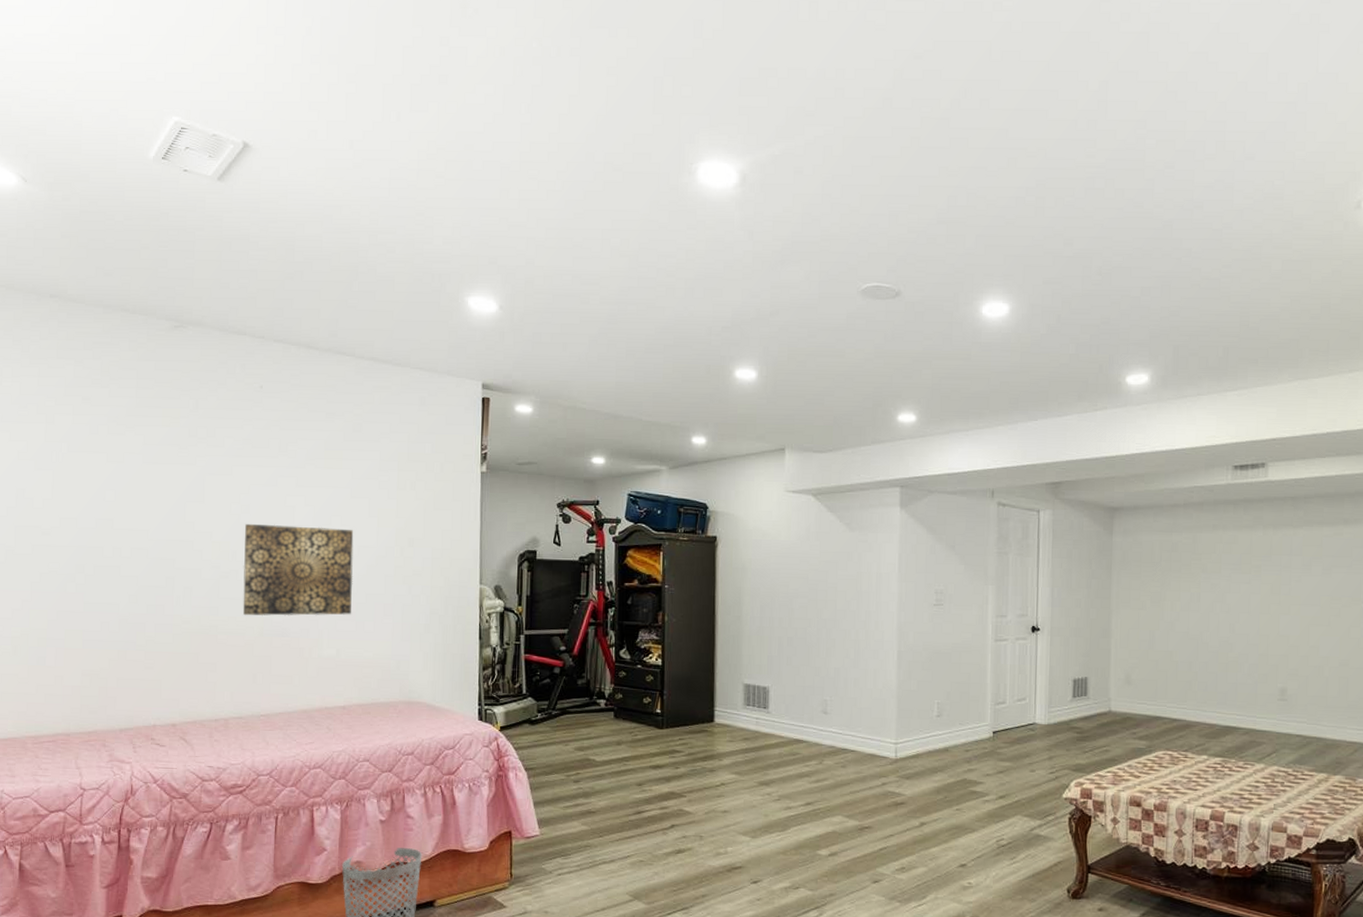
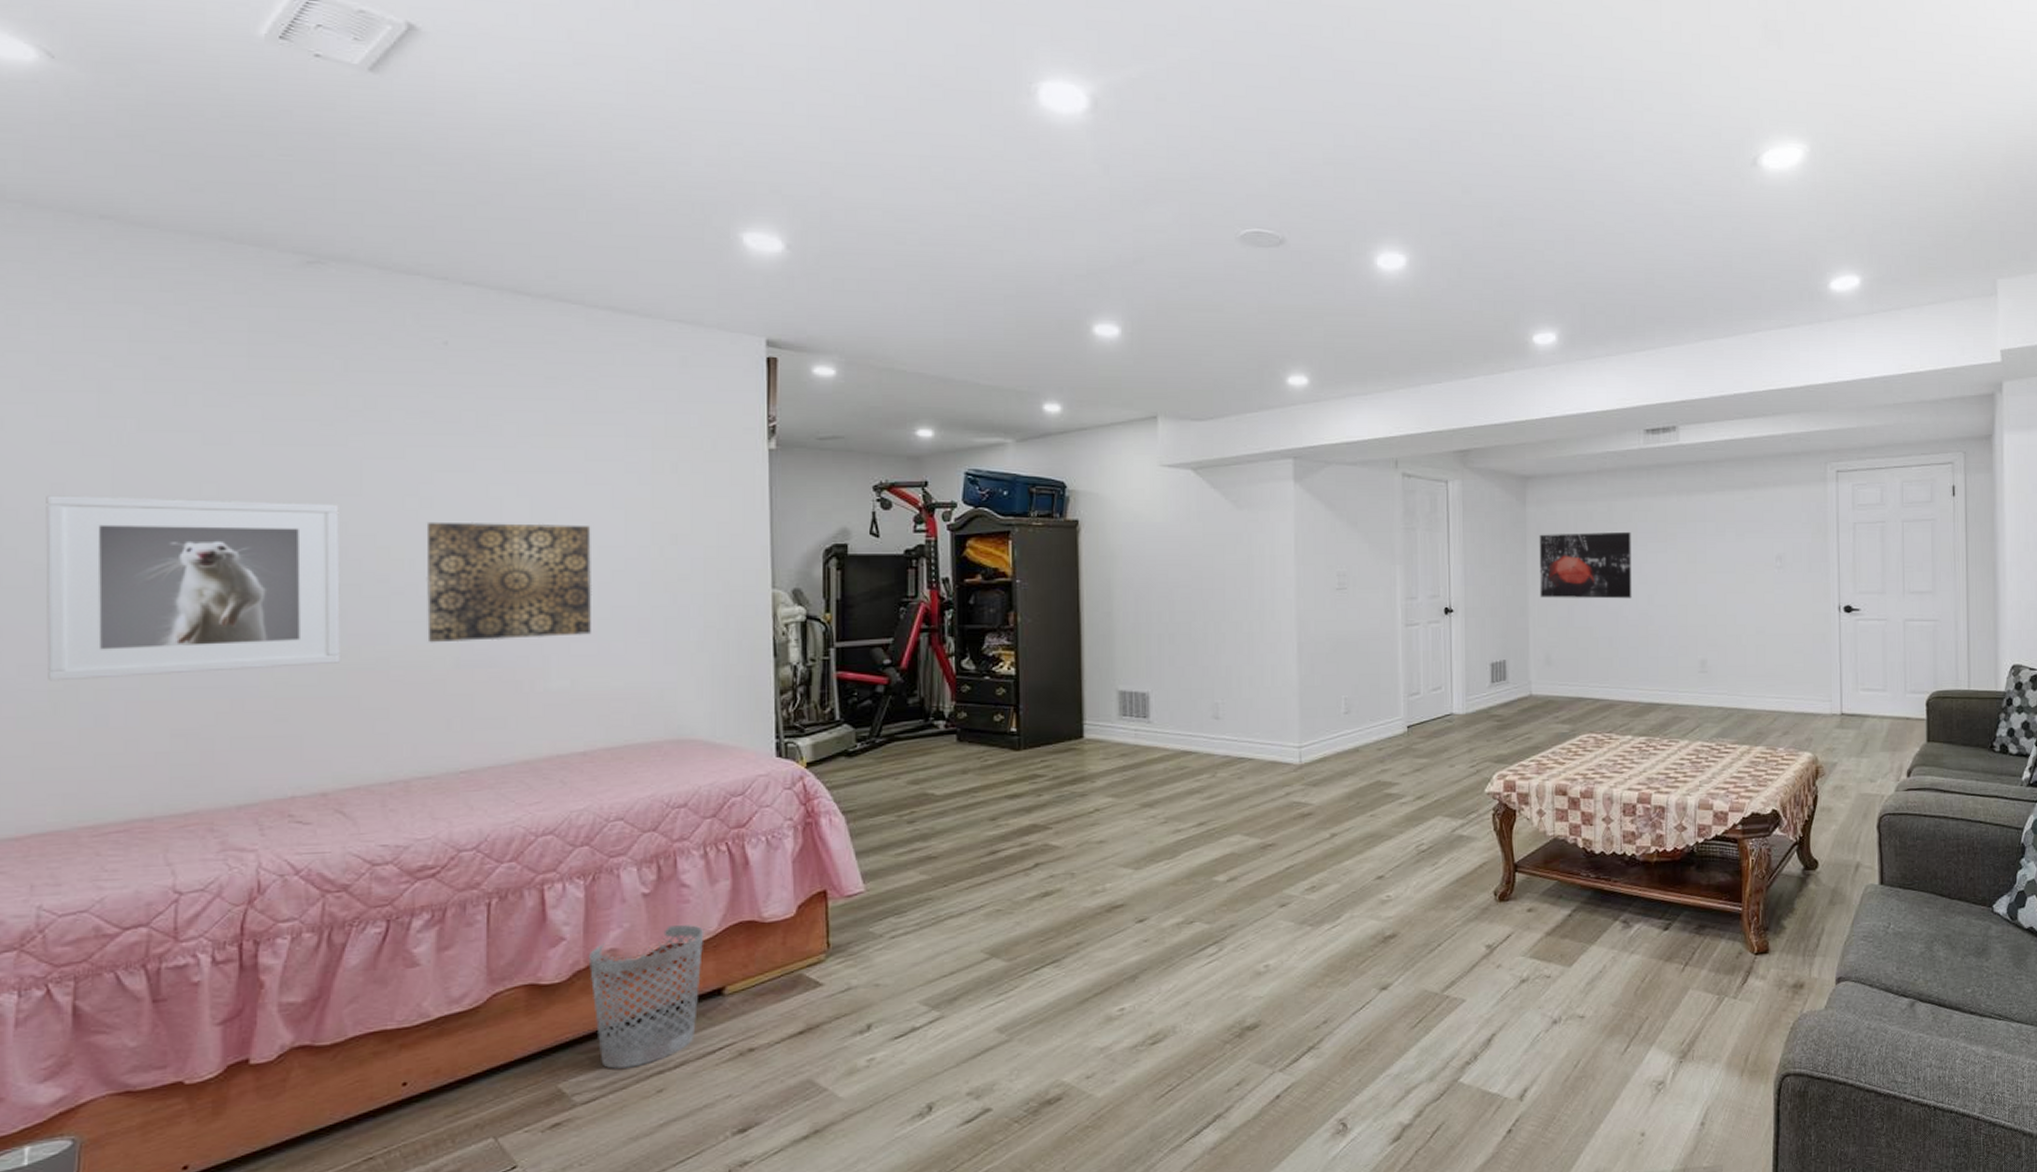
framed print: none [11,497,189,631] -> present [45,495,340,682]
wall art: none [1122,562,1215,626] -> present [1539,531,1632,599]

